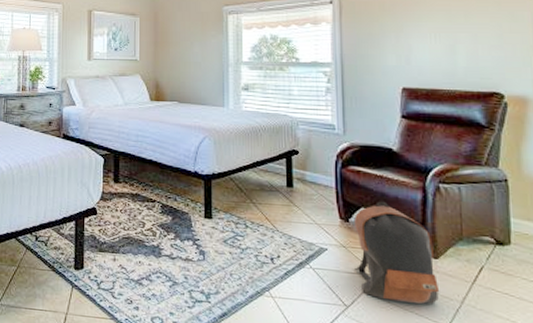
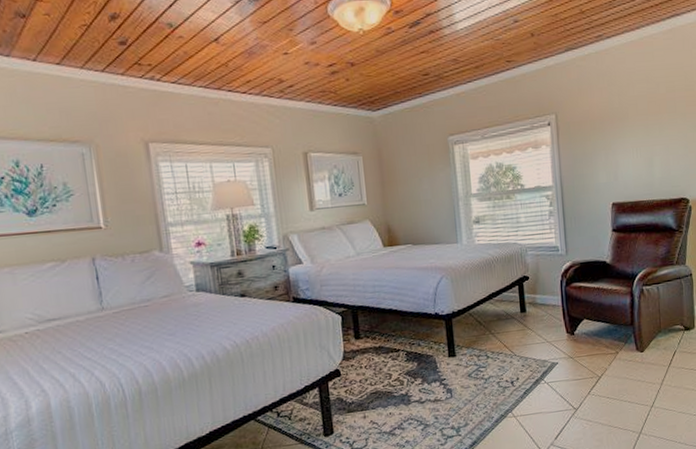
backpack: present [353,201,440,305] -> none [578,310,646,397]

